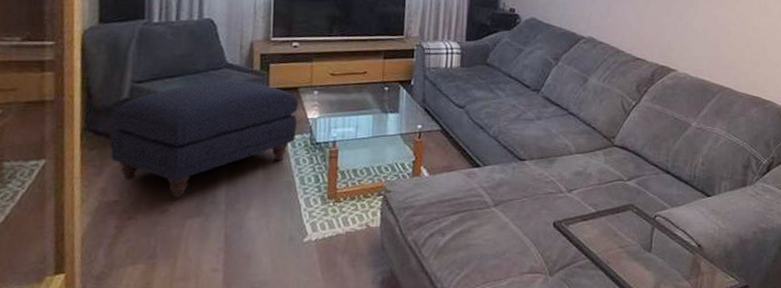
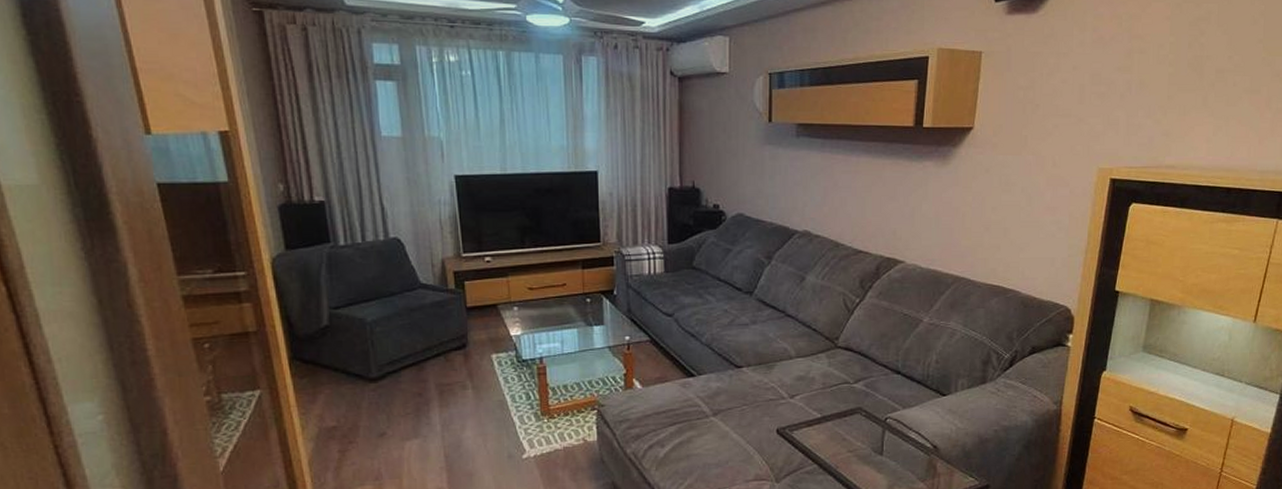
ottoman: present [109,79,299,198] -> none [315,299,500,421]

